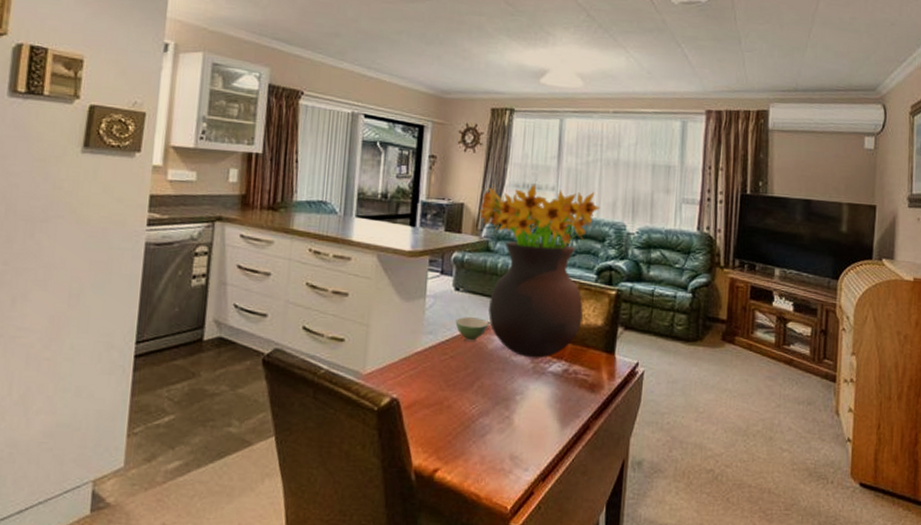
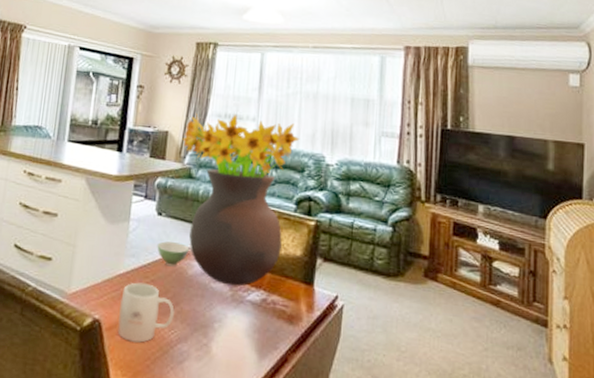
mug: none [417,359,475,419] -> present [117,282,175,343]

